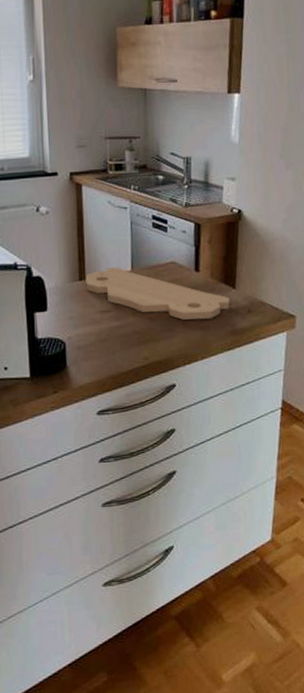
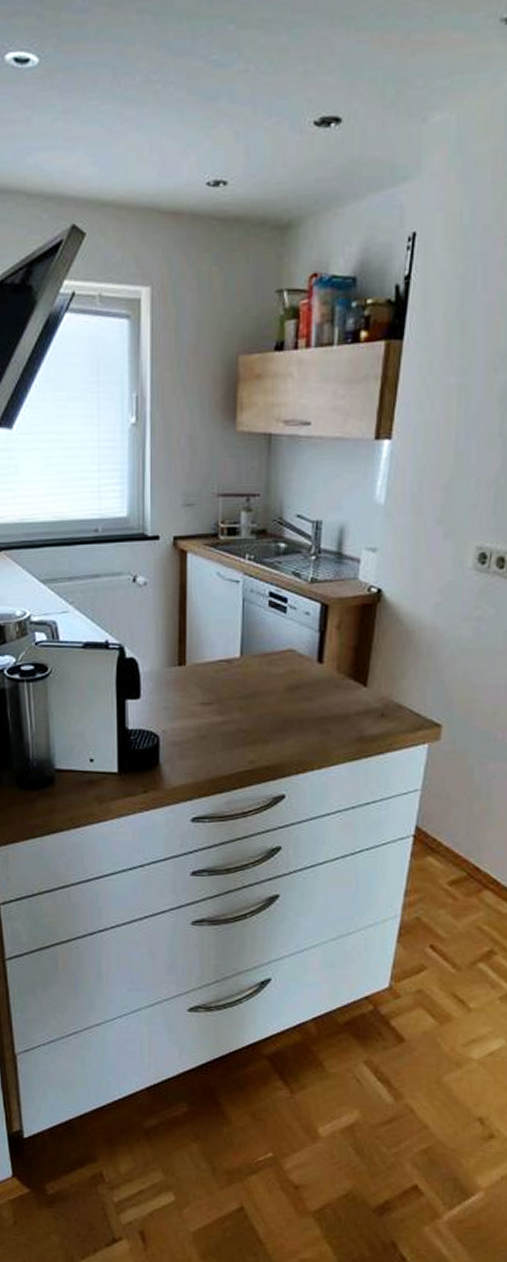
cutting board: present [85,267,231,320] -> none [185,652,360,722]

